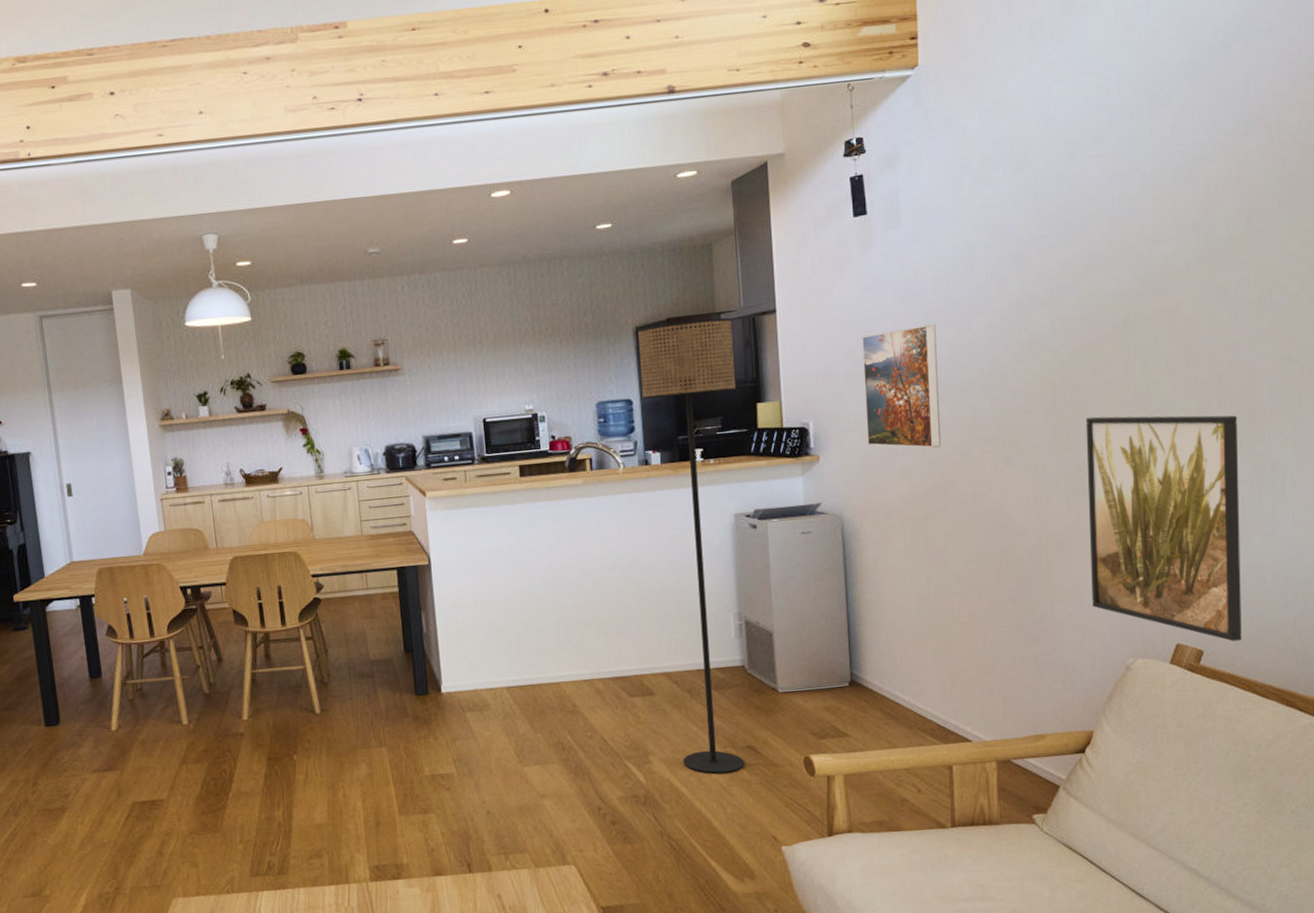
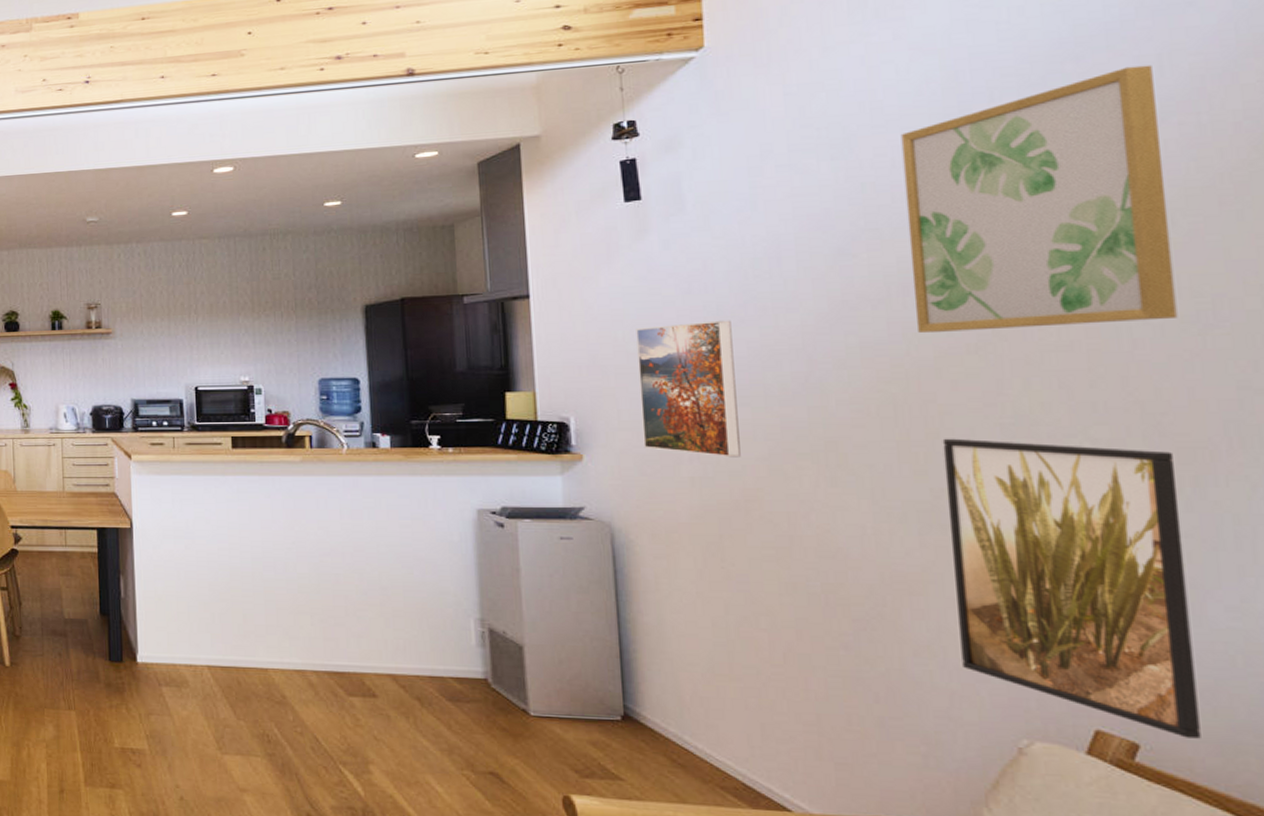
floor lamp: present [637,317,744,774] -> none [367,300,486,800]
wall art: none [1065,84,1247,327] -> present [900,64,1178,332]

